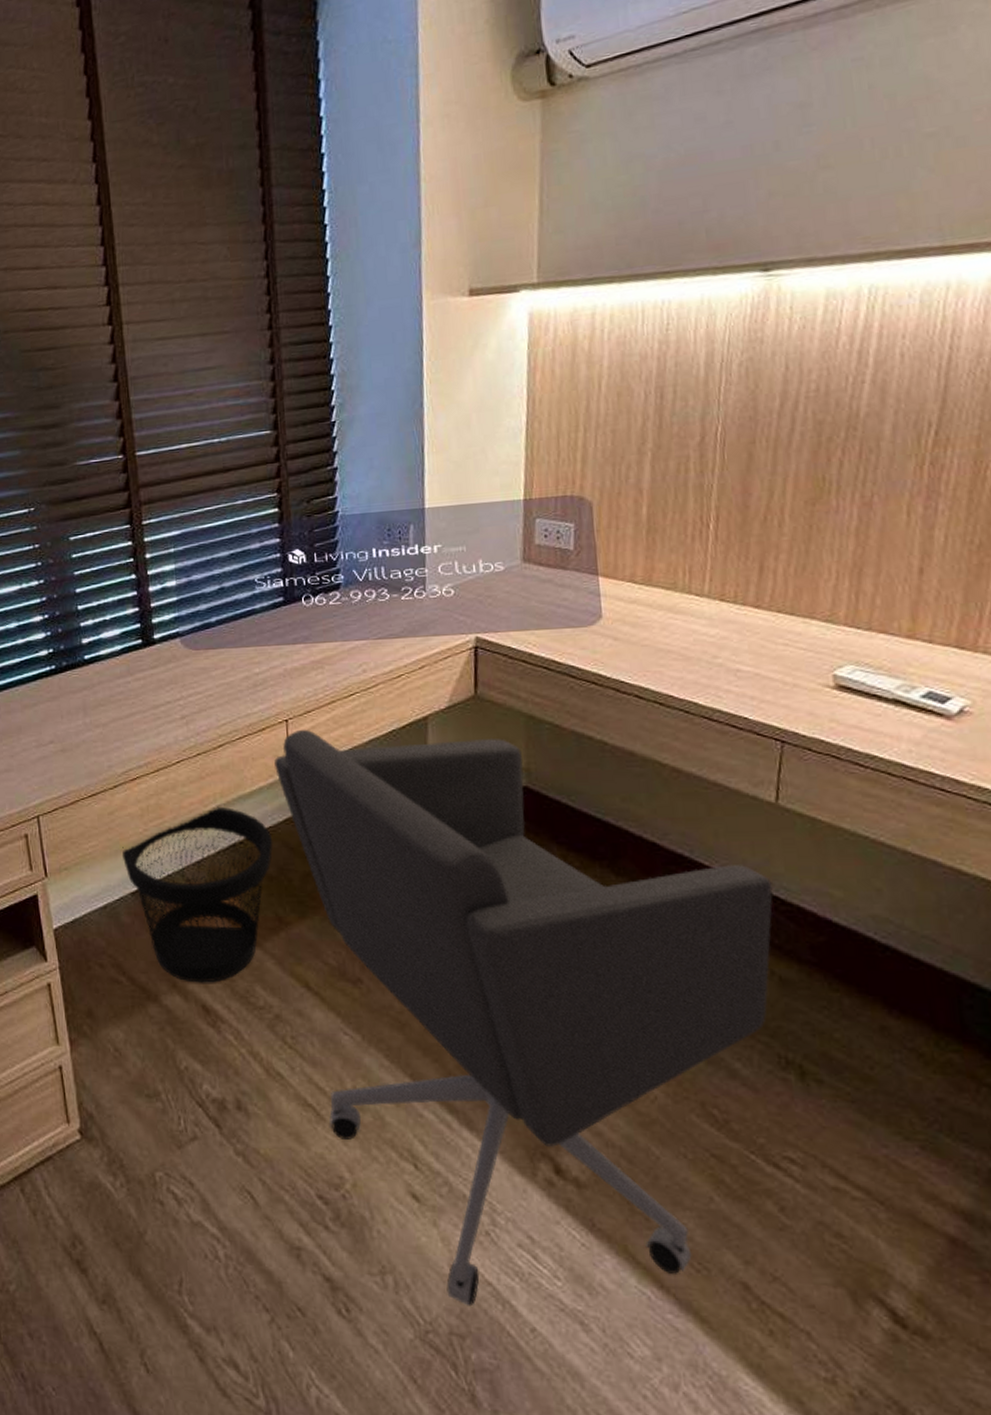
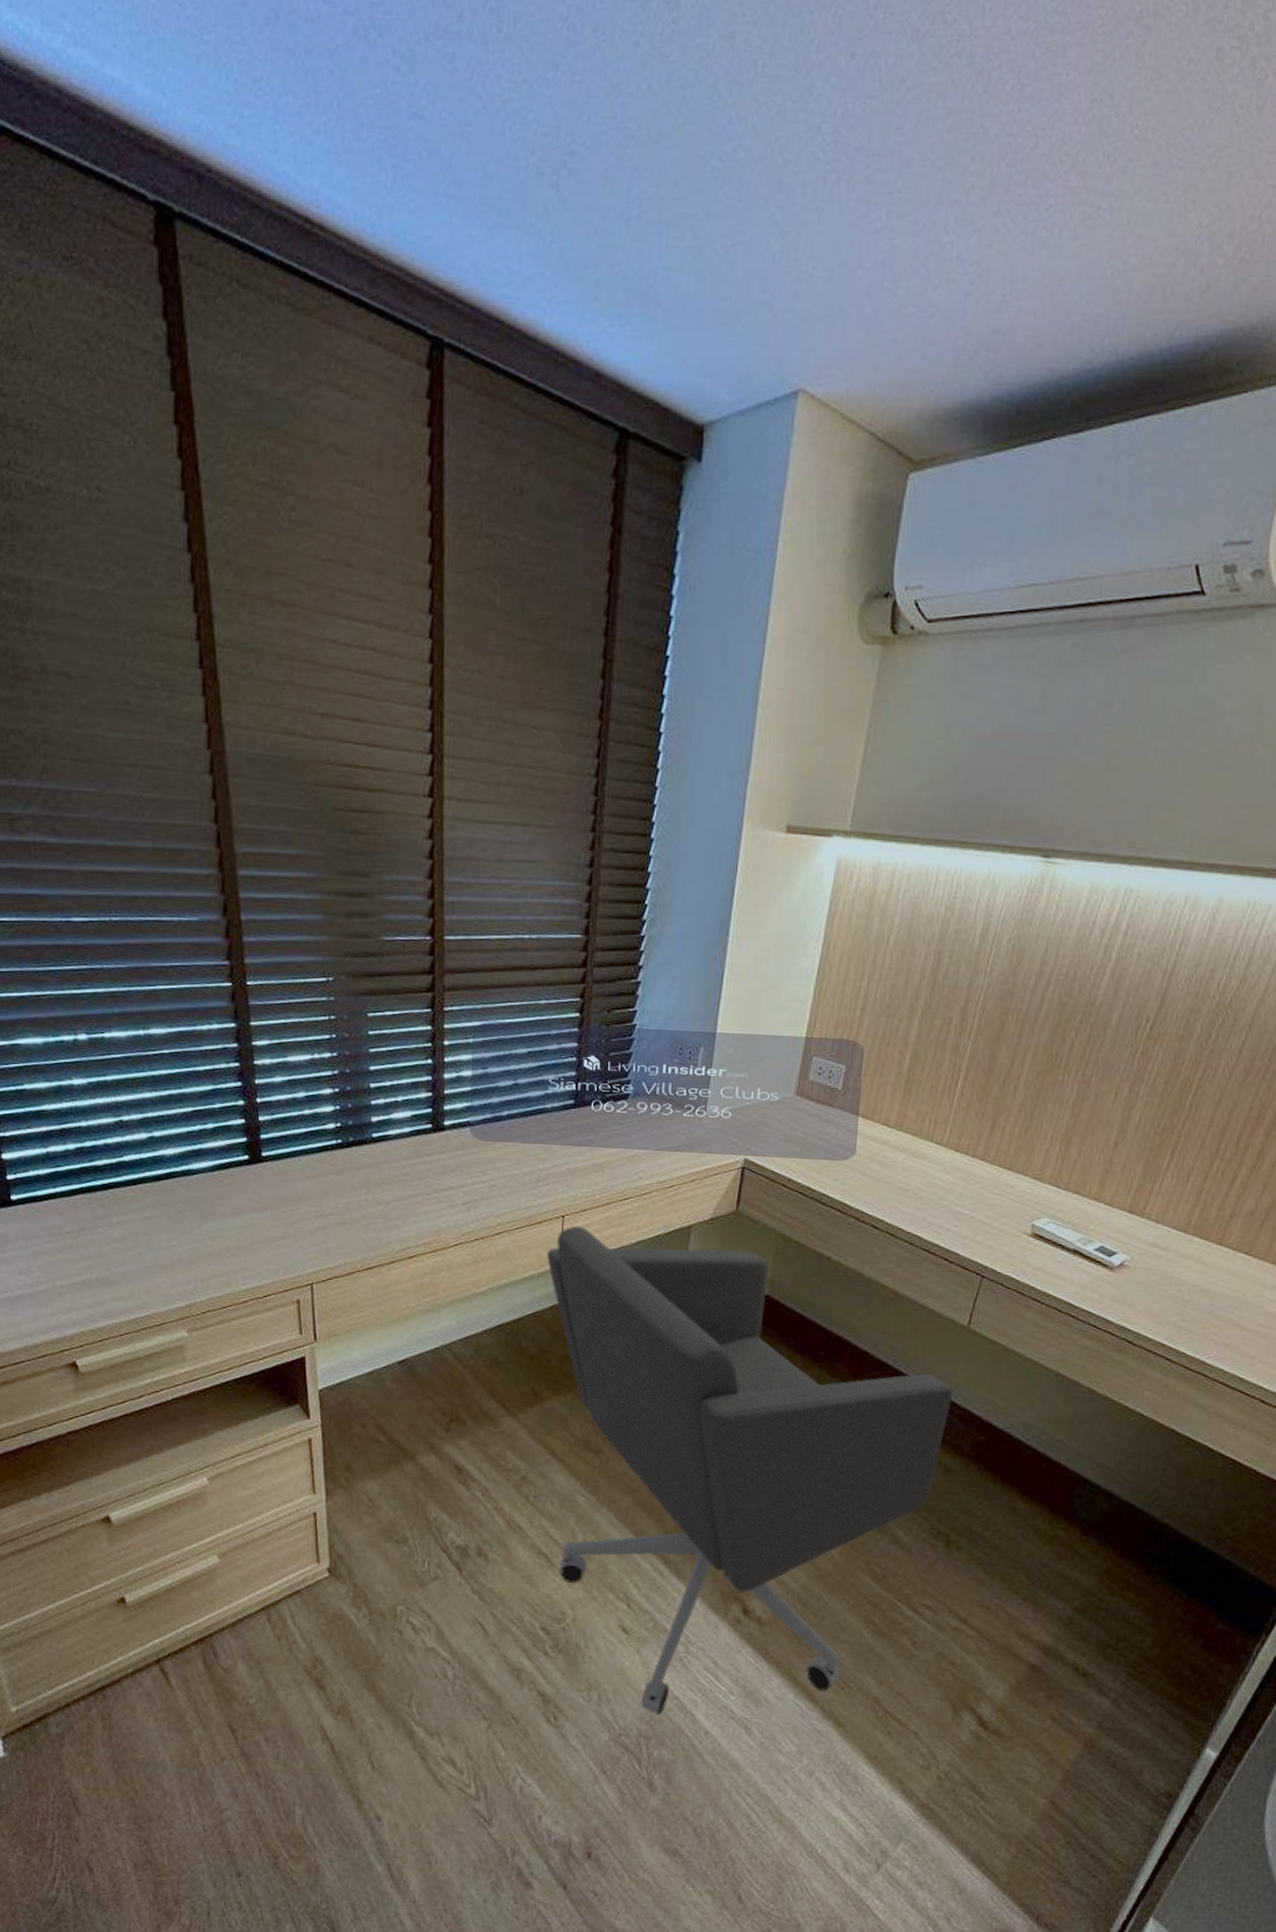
wastebasket: present [121,806,273,983] -> none [392,1289,538,1446]

